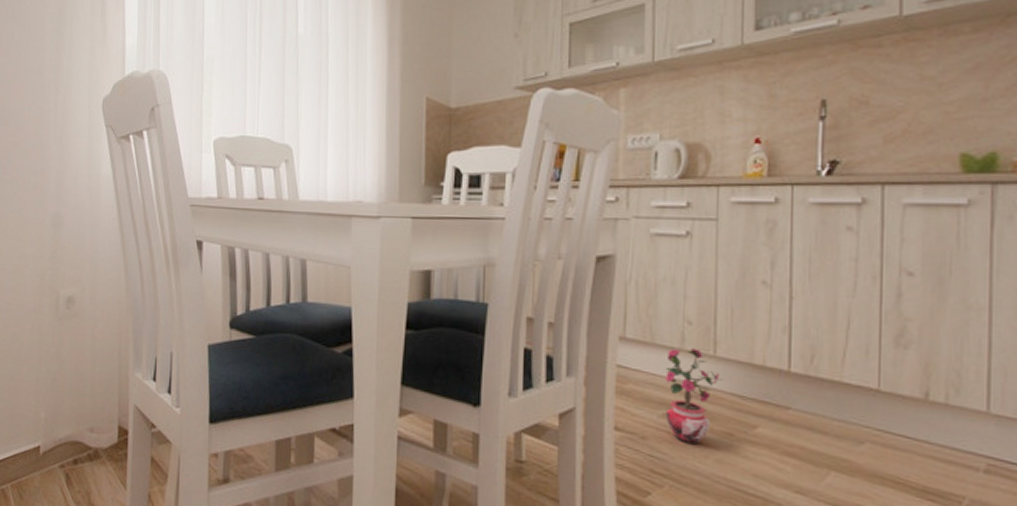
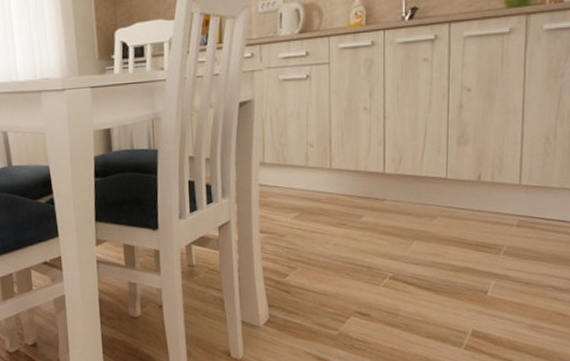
potted plant: present [665,347,723,445] -> none [295,164,337,236]

